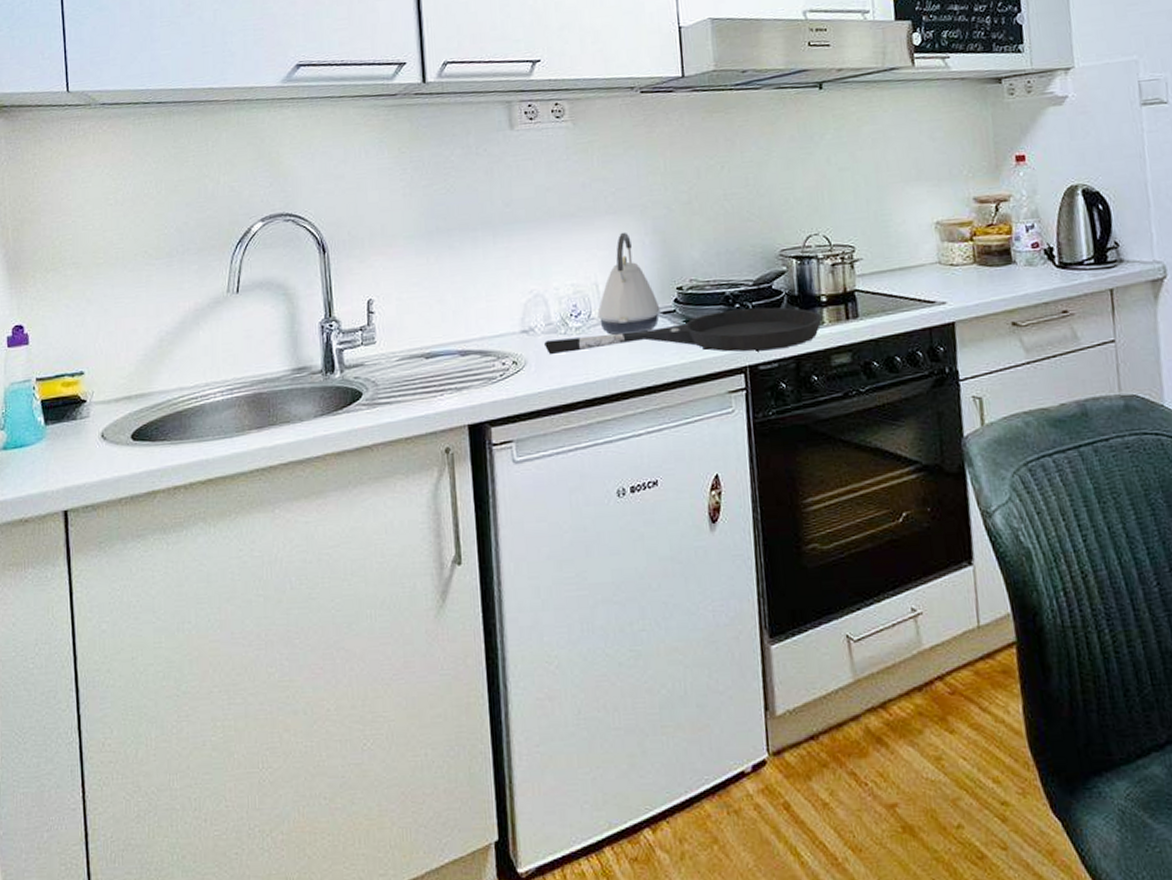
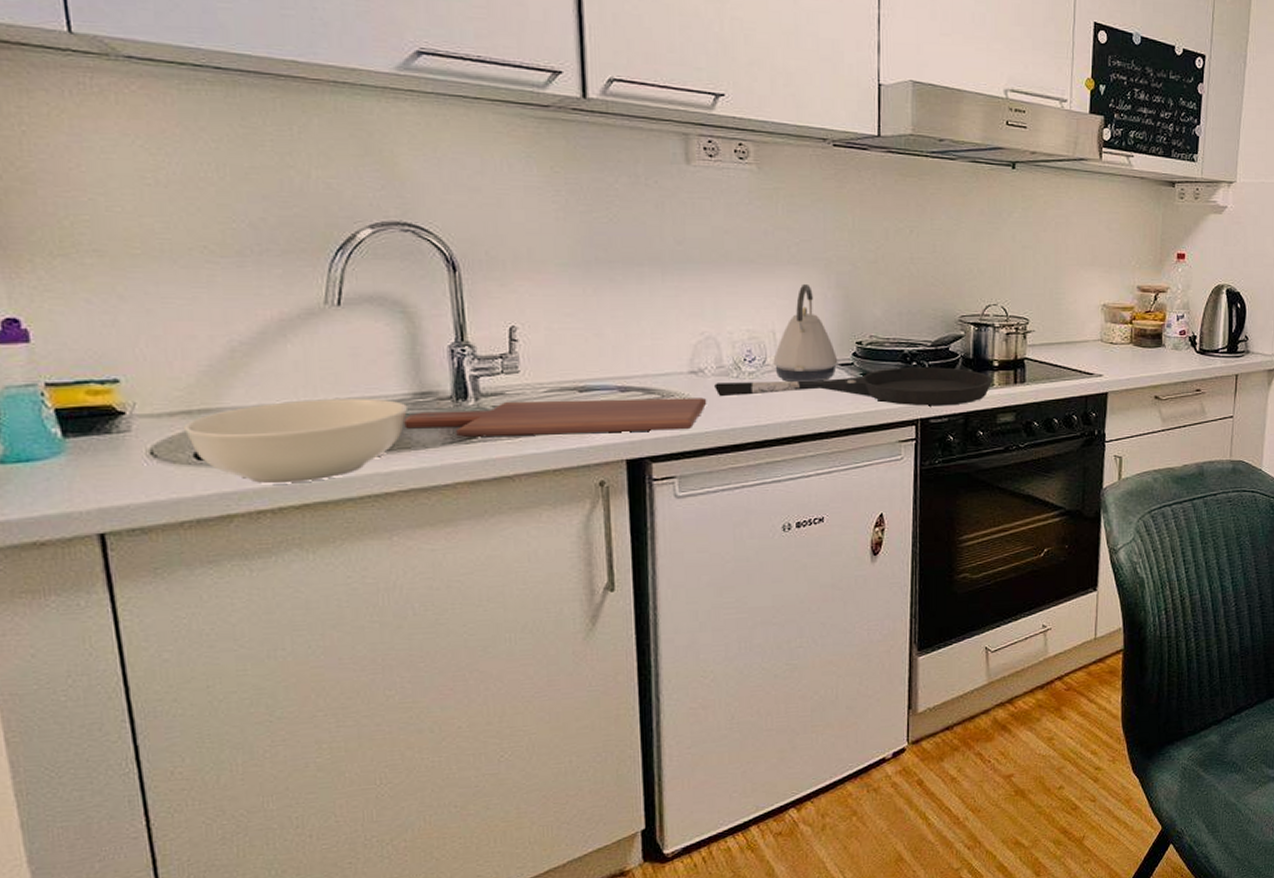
bowl: none [124,376,288,462] -> present [182,398,409,484]
cutting board: none [285,357,539,409] -> present [404,398,707,437]

